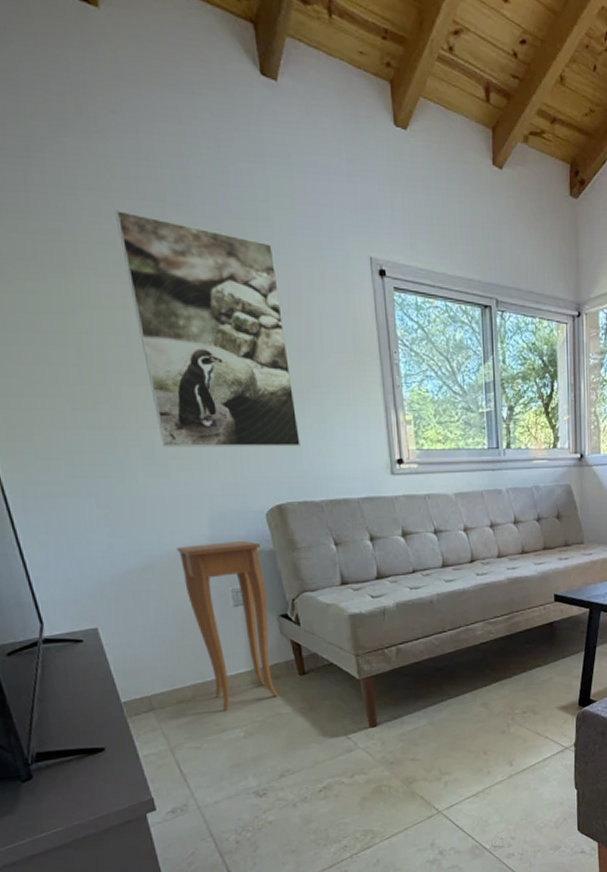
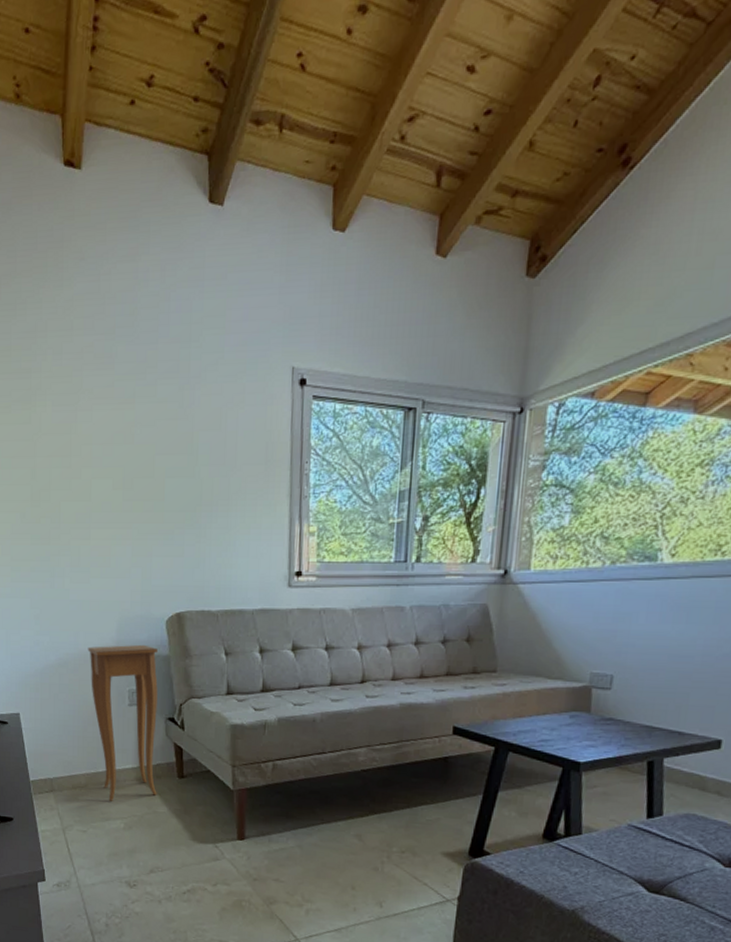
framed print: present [114,209,302,447] -> none [73,345,206,558]

